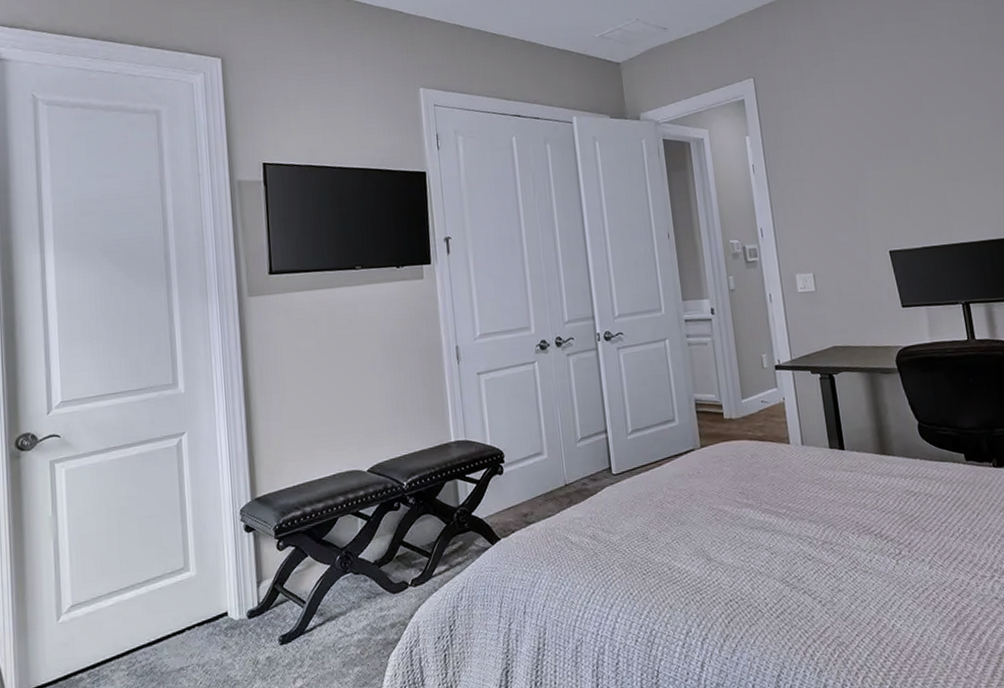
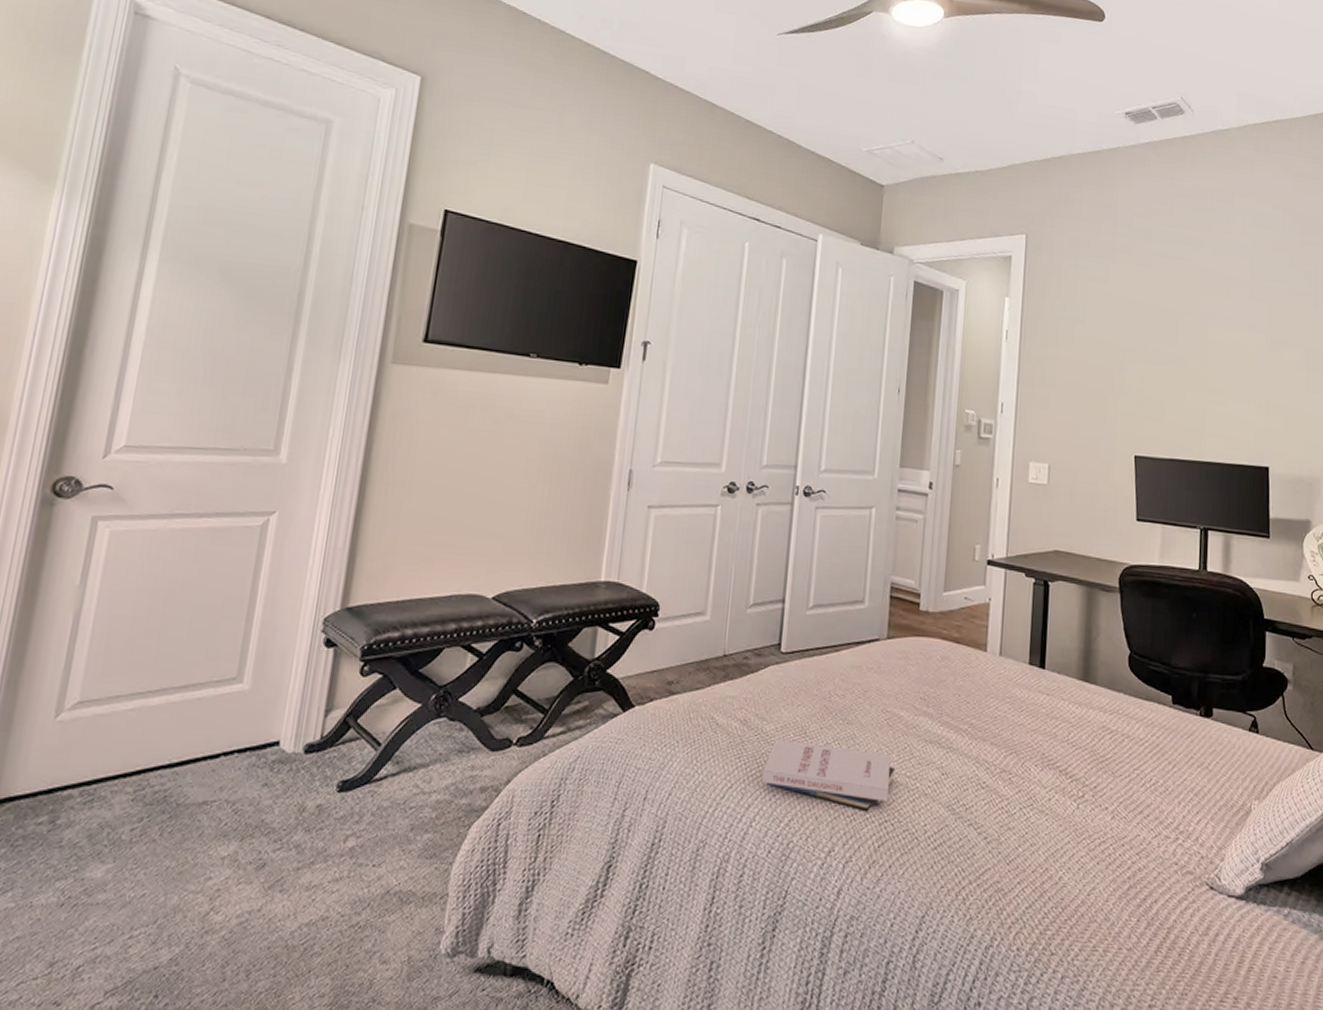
books: none [617,544,731,596] -> present [761,739,896,812]

